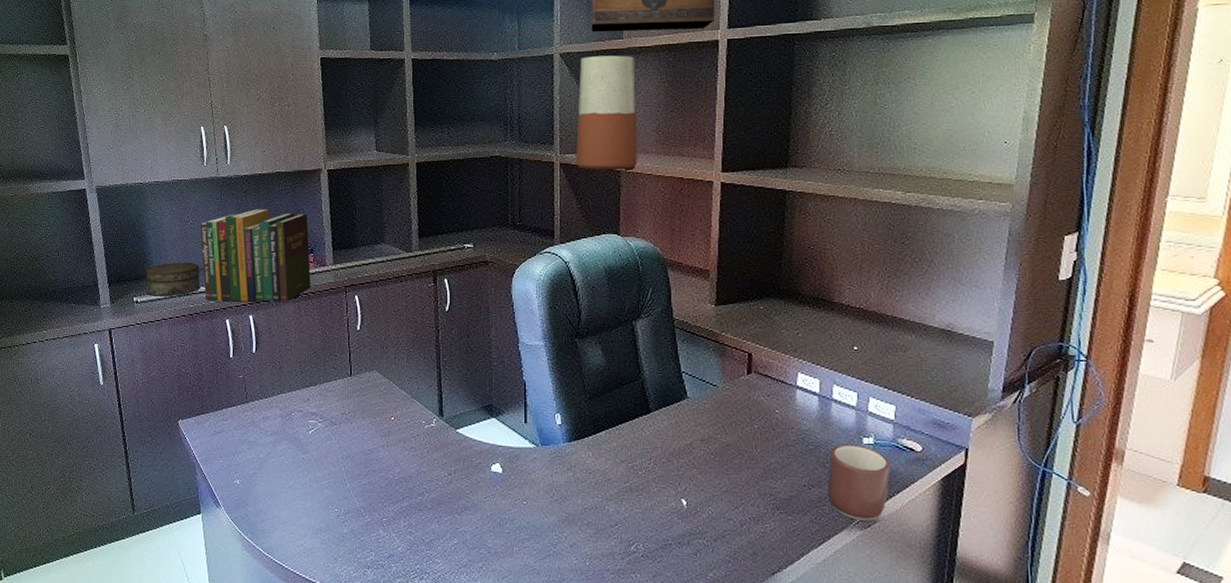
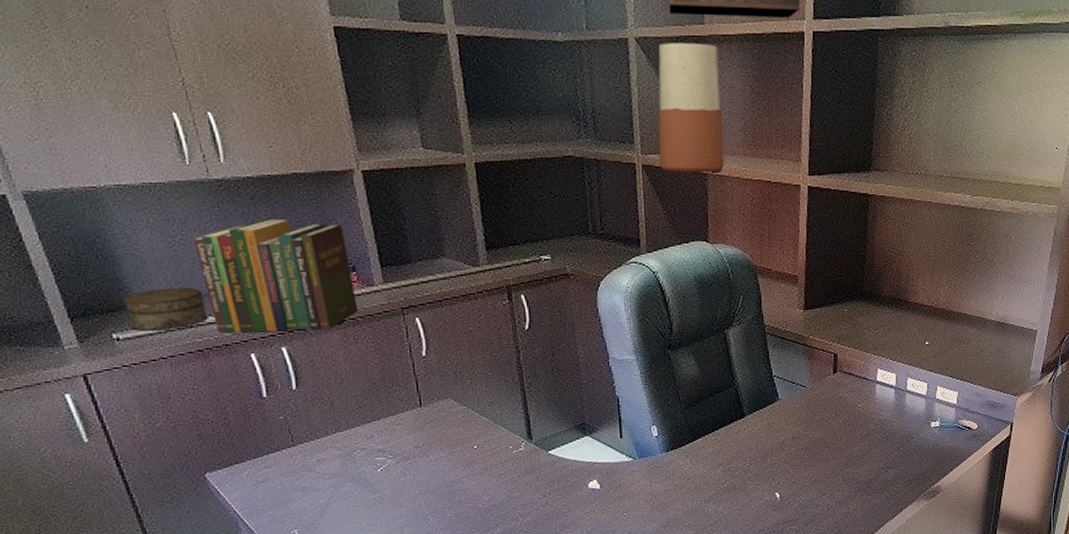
mug: present [827,444,891,521] -> none [901,428,952,492]

